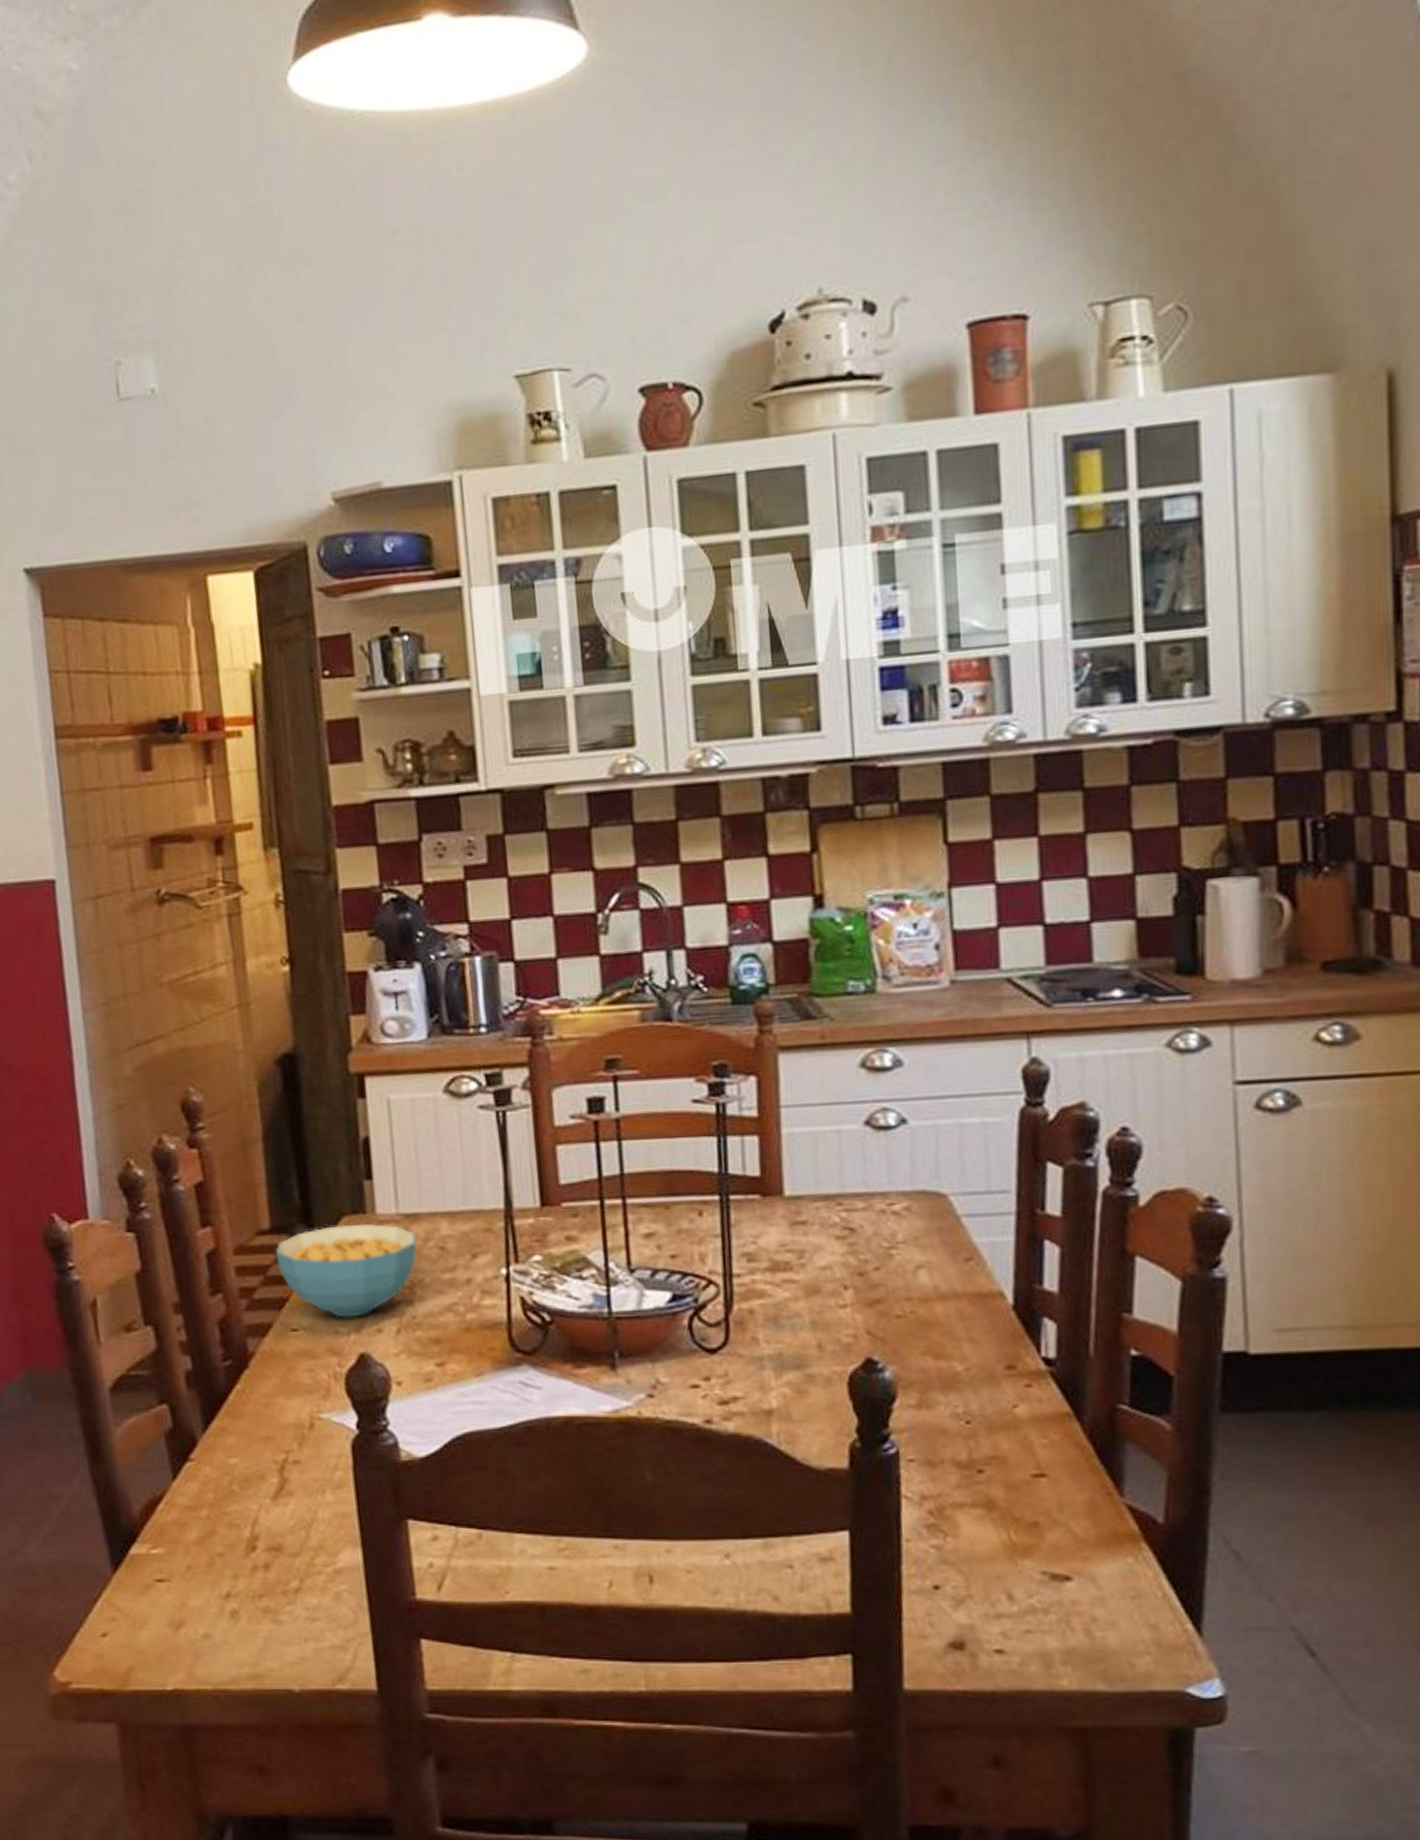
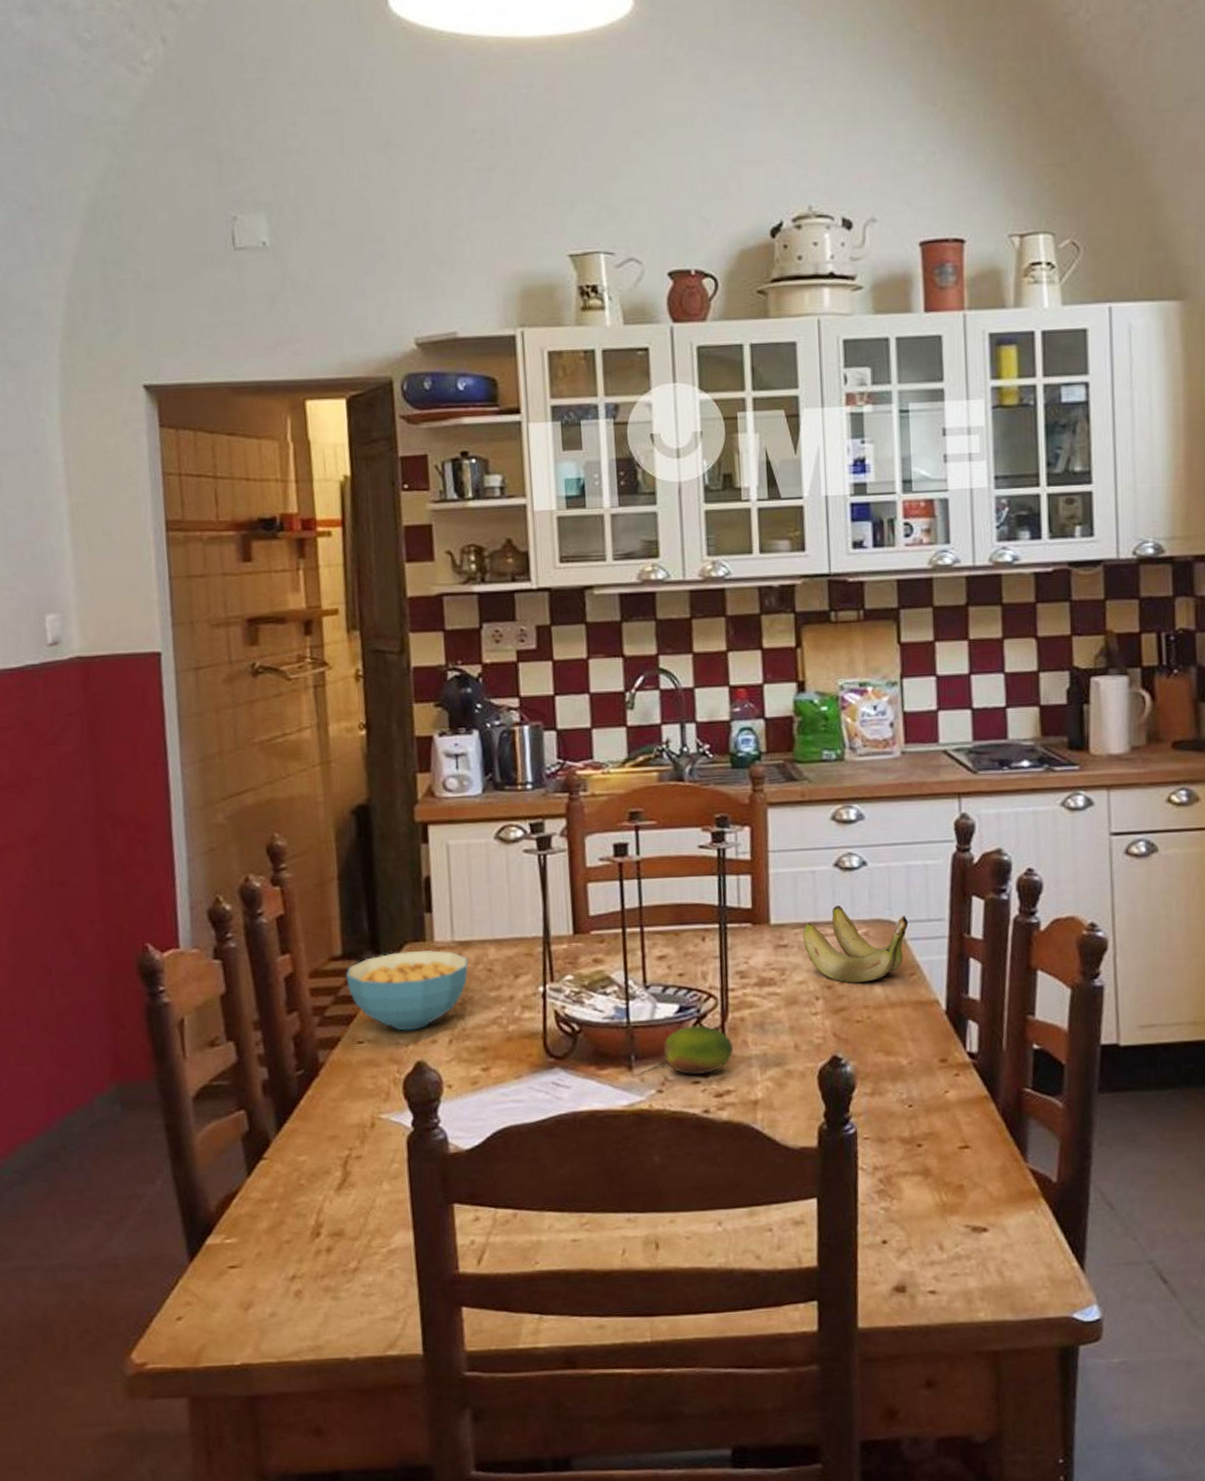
fruit: none [653,1317,741,1378] -> present [663,1025,734,1076]
banana: none [826,1173,963,1269] -> present [803,905,909,983]

